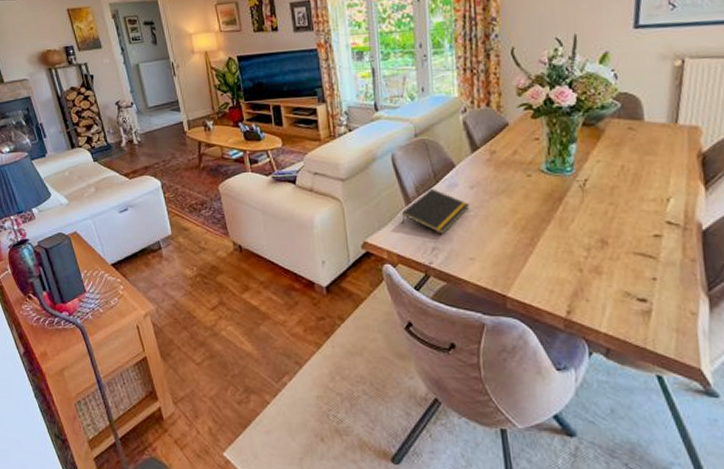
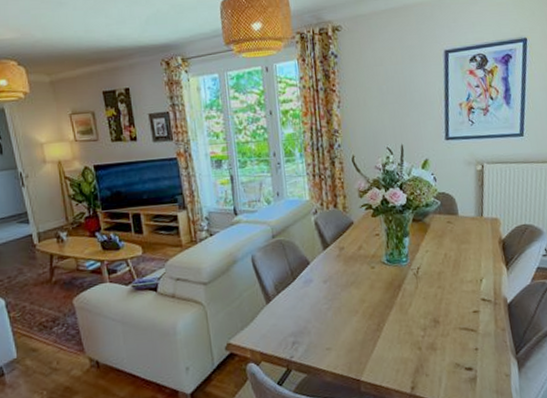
notepad: present [401,188,470,235] -> none [262,285,324,329]

